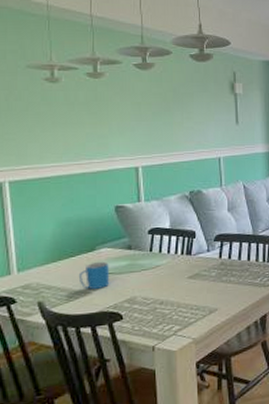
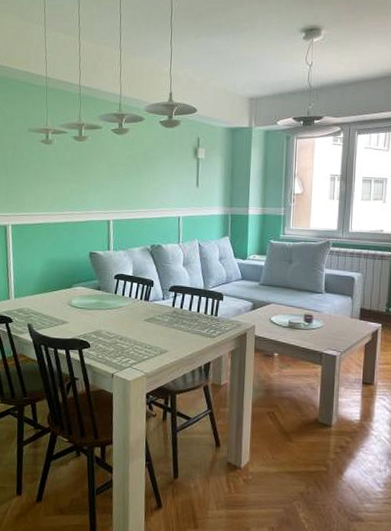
mug: present [78,261,110,290] -> none [58,297,82,320]

